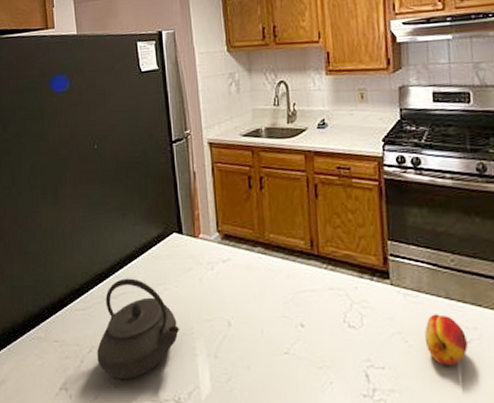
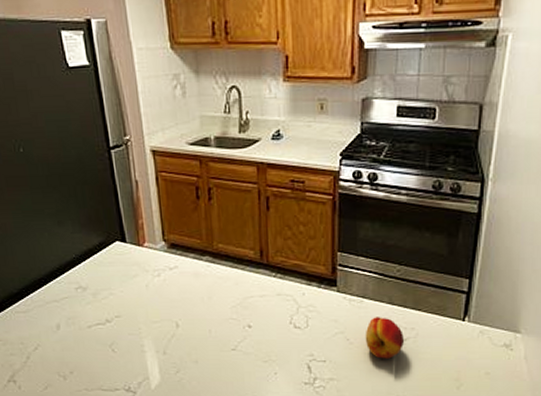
kettle: present [97,278,180,379] -> none [43,284,128,372]

